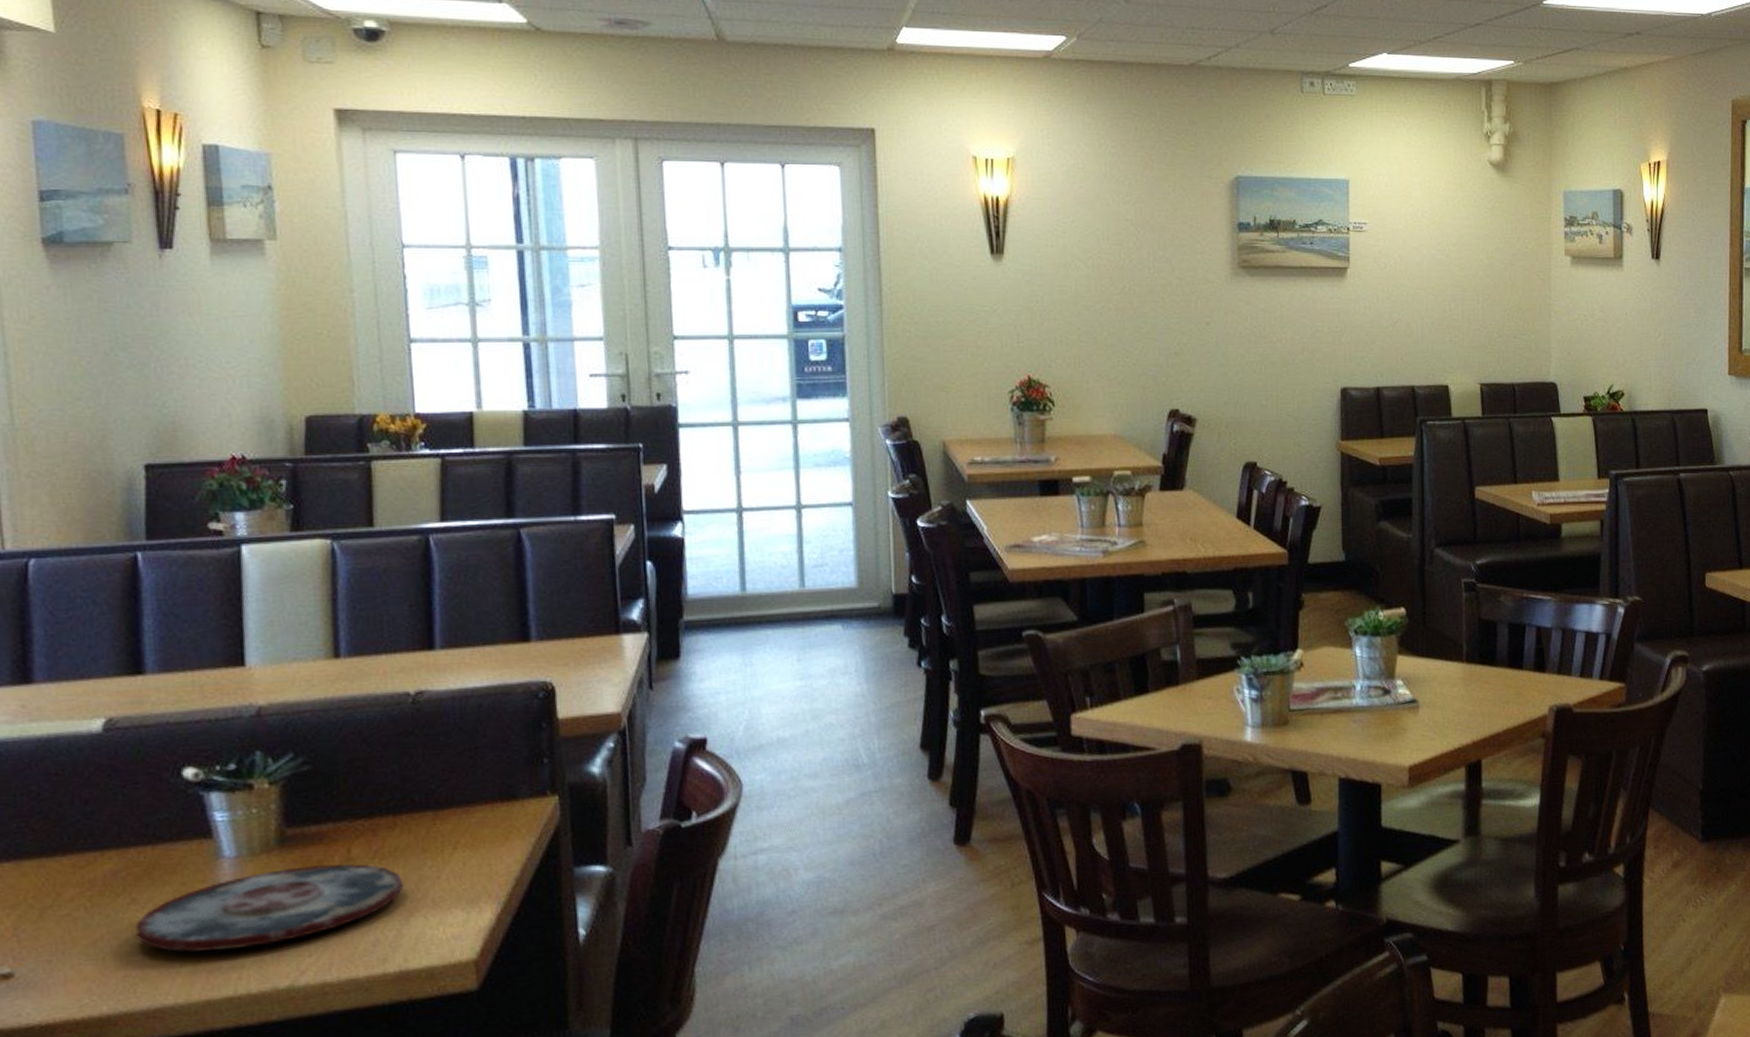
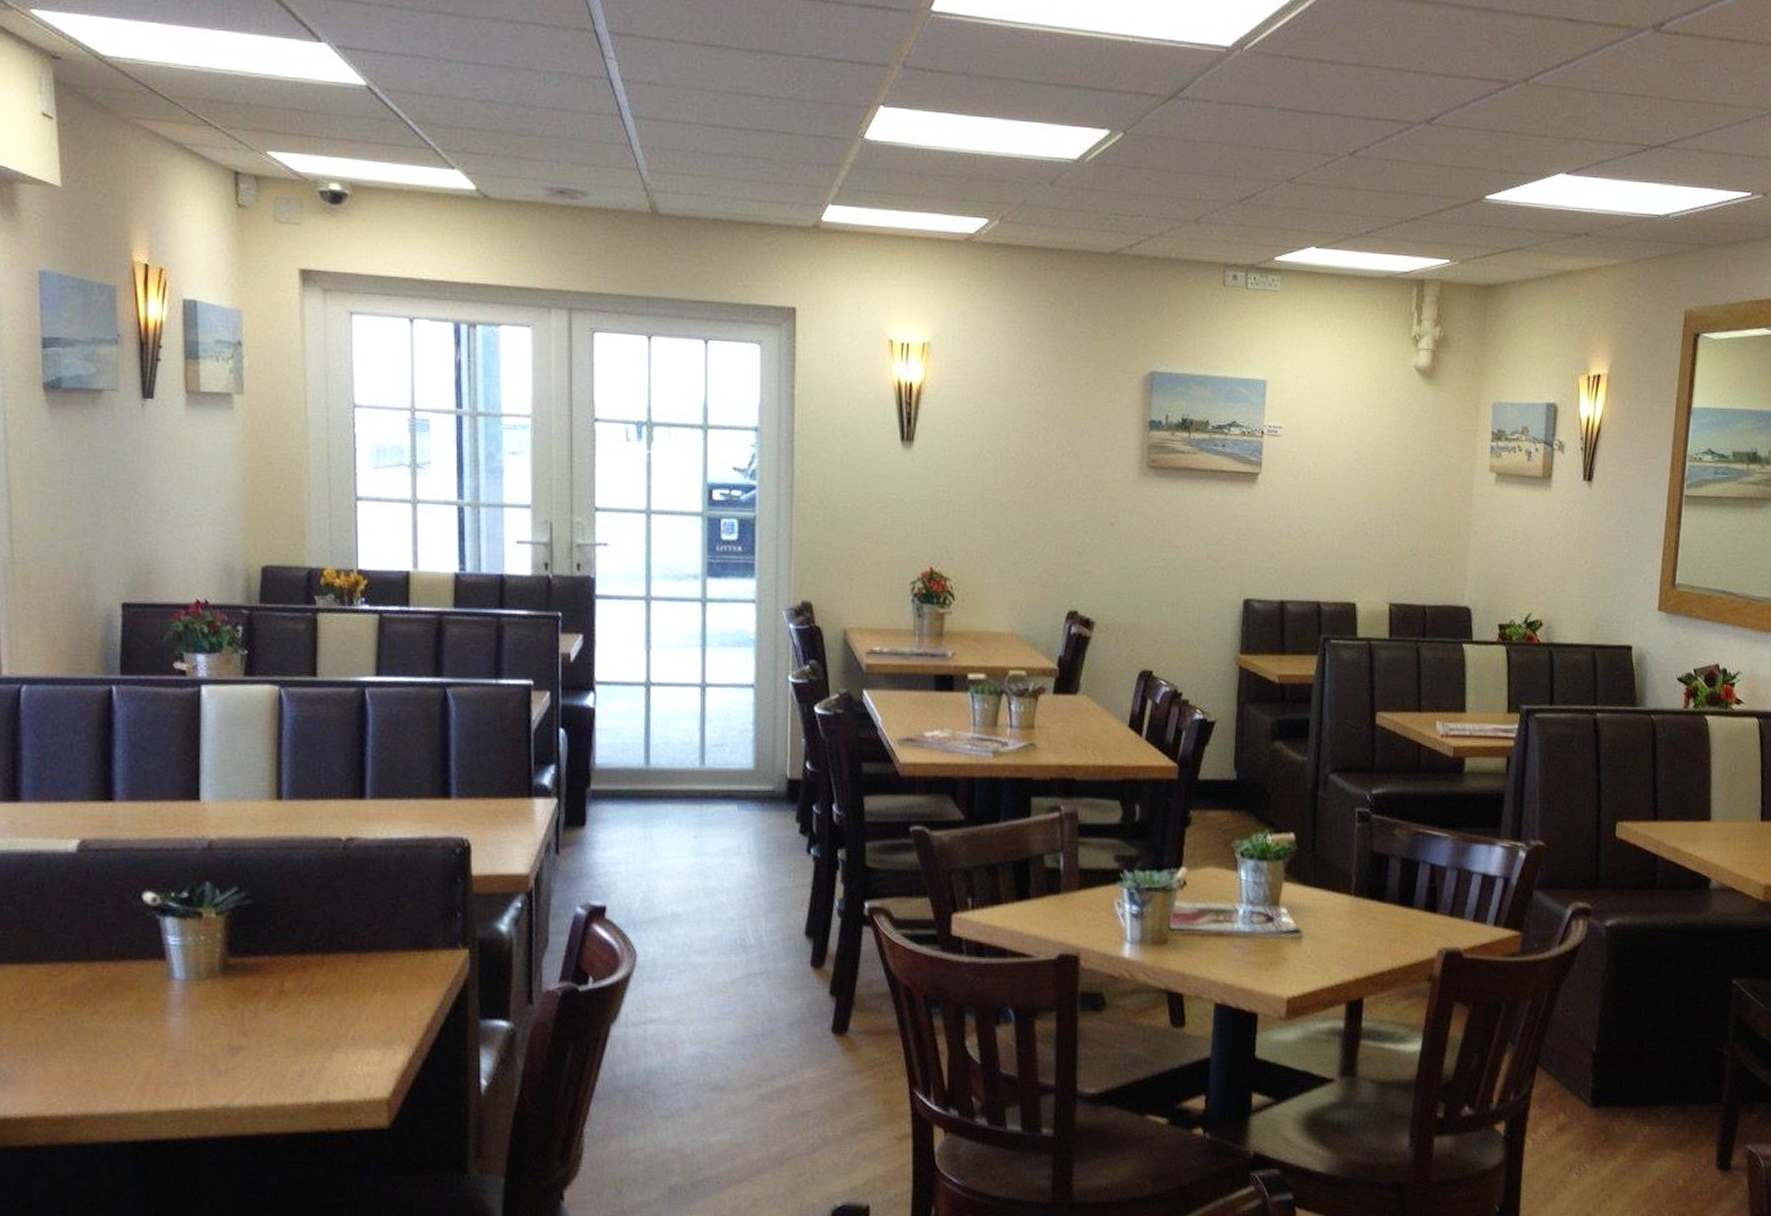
plate: present [135,863,404,952] -> none [98,994,329,1066]

